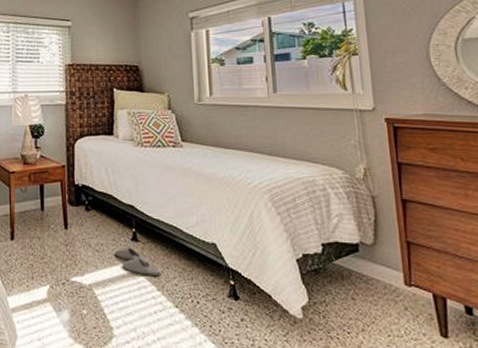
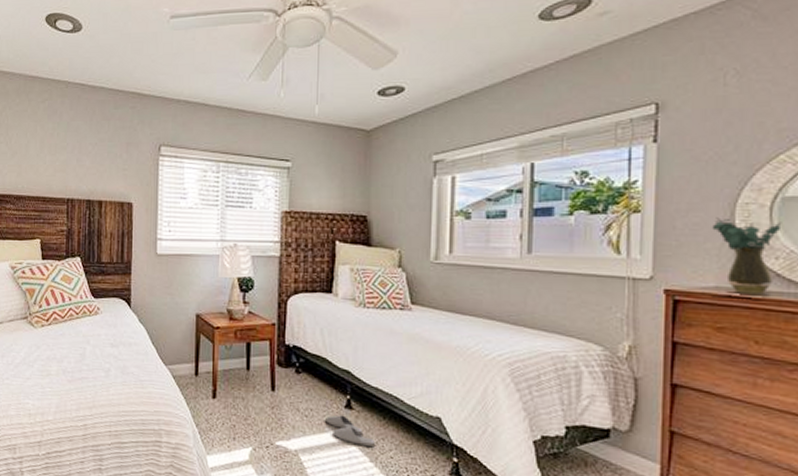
vase: none [414,57,467,119] -> present [712,217,782,295]

